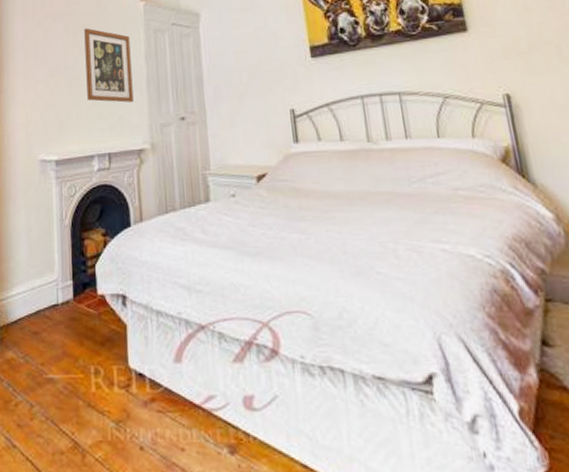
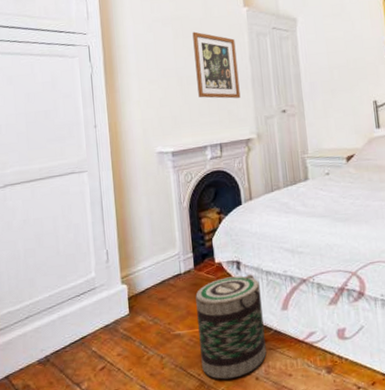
basket: none [73,313,154,444] -> present [195,274,267,380]

